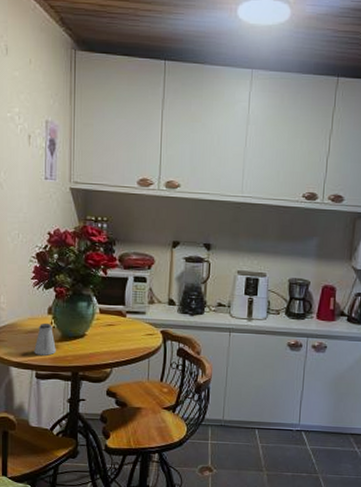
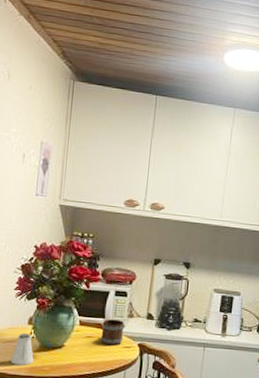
mug: none [122,306,146,333] -> present [101,319,125,346]

